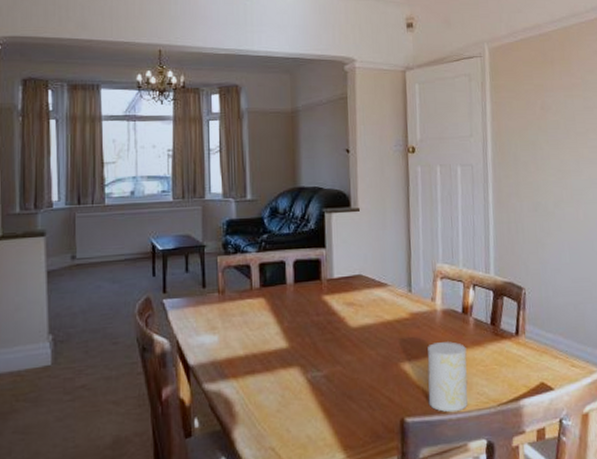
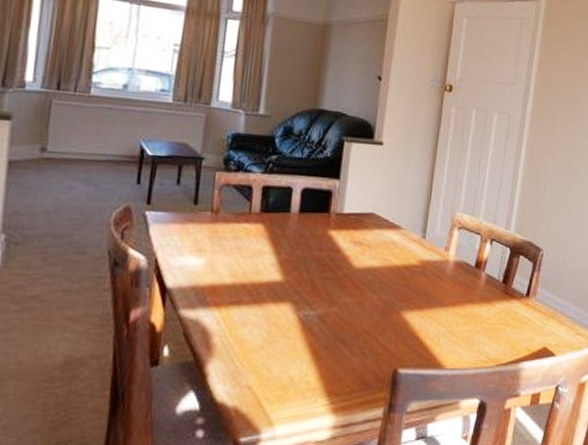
cup: present [427,341,468,413] -> none [425,294,474,368]

